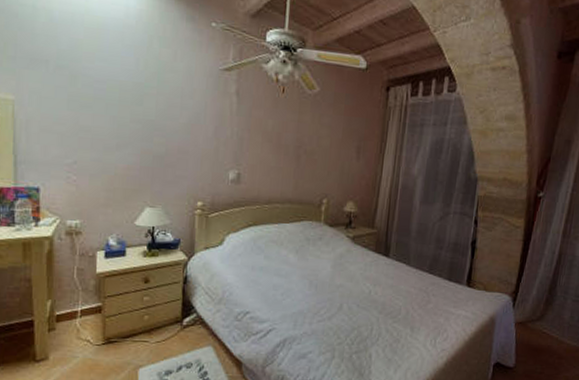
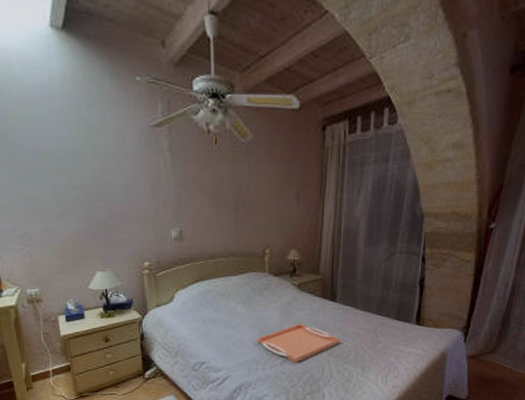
serving tray: none [306,277,391,319] -> present [257,324,340,363]

